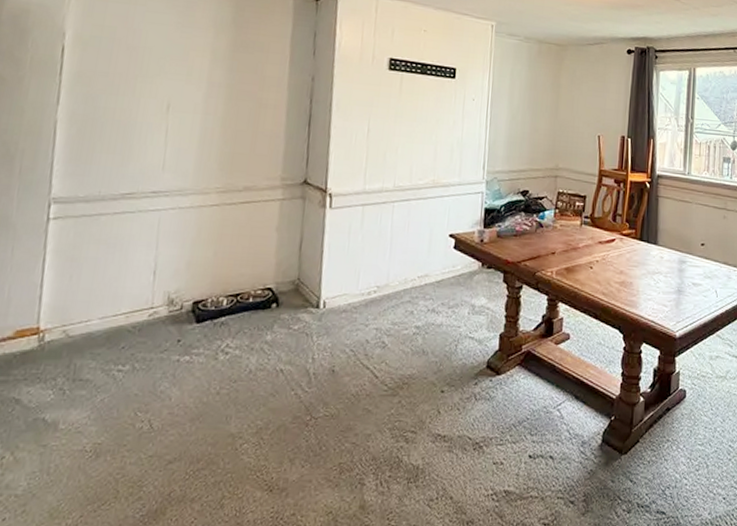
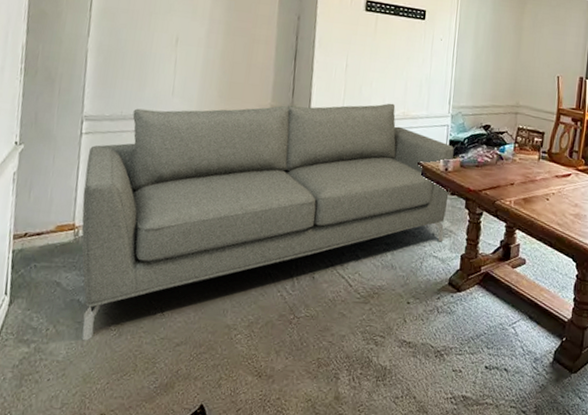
sofa: none [47,170,490,468] -> present [81,103,454,341]

